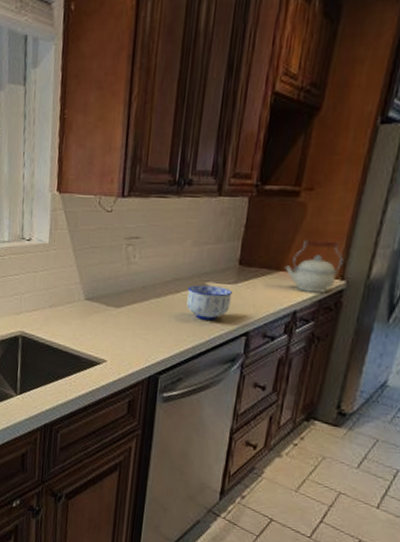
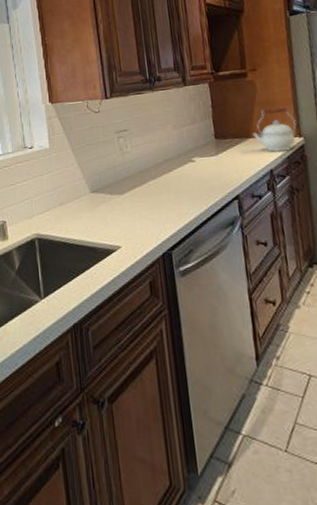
bowl: present [187,285,232,321] -> none [178,160,218,192]

